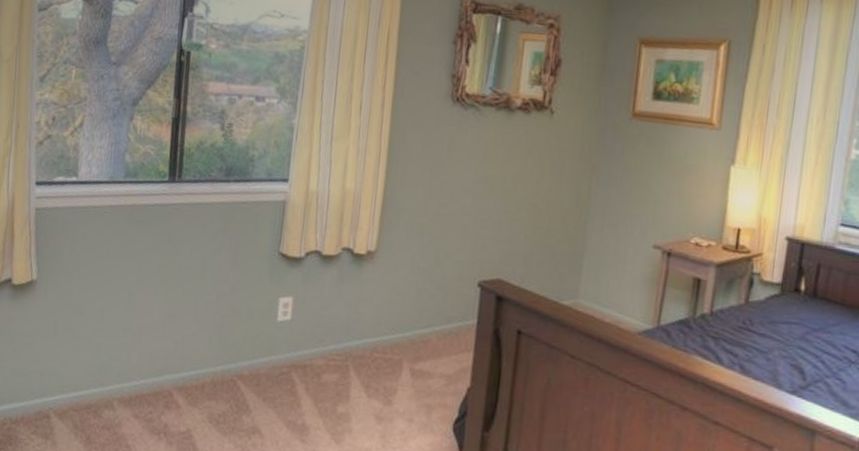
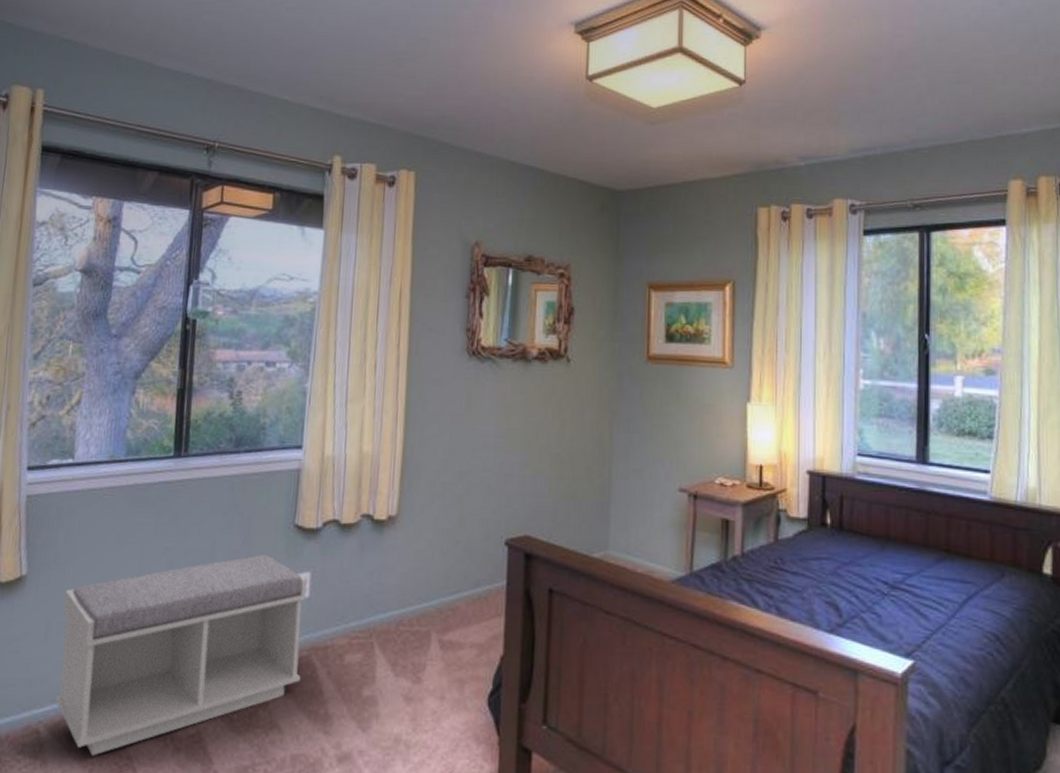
bench: none [63,278,289,442] -> present [55,555,307,756]

